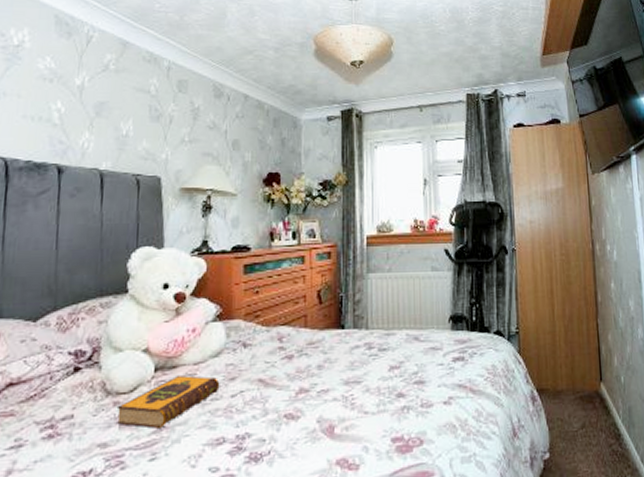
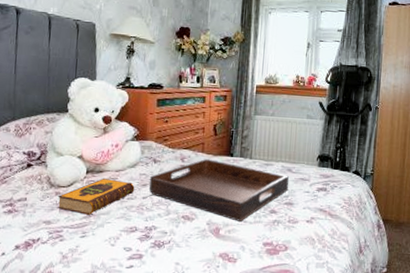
serving tray: none [238,335,418,414] -> present [148,159,289,222]

